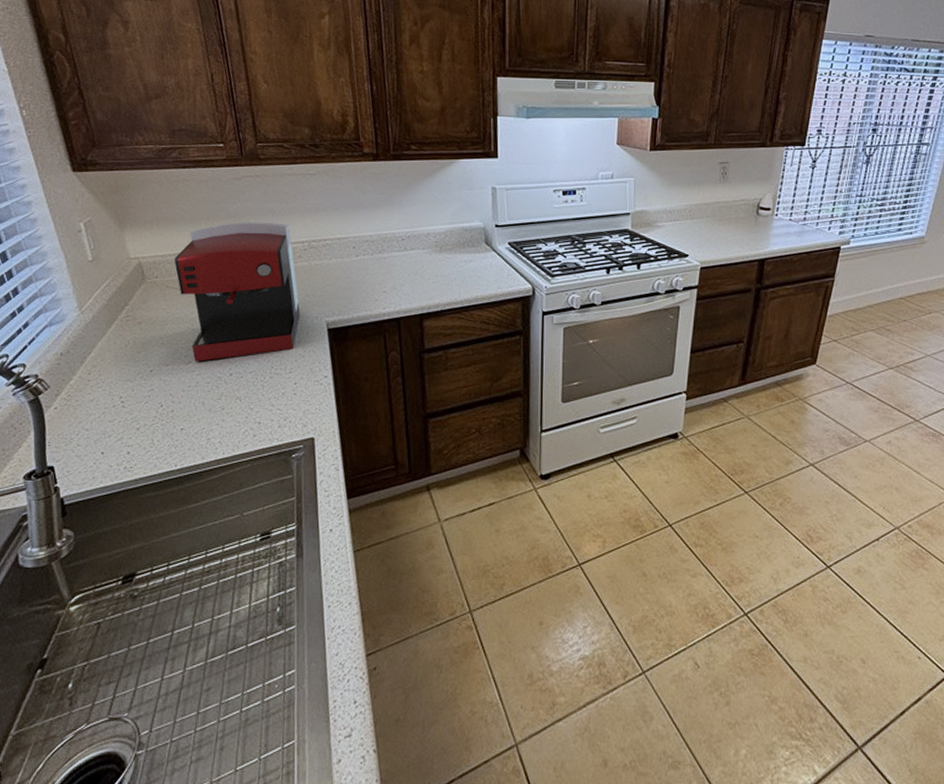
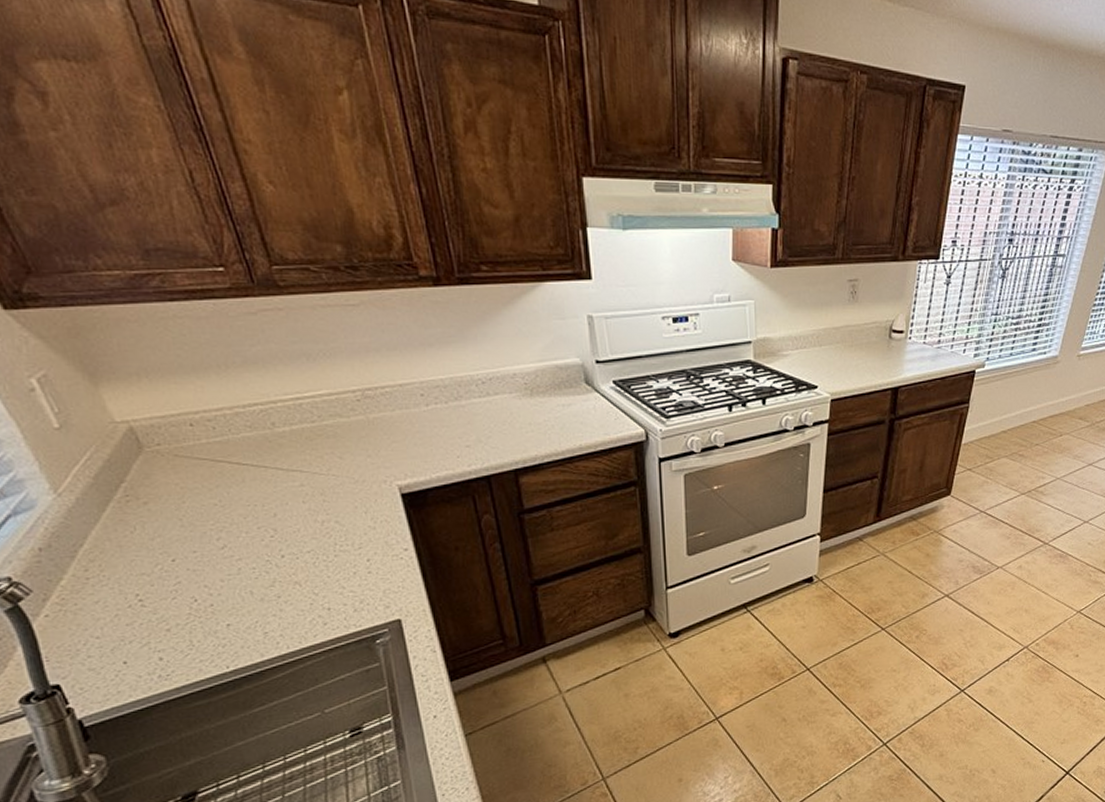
coffee maker: present [174,222,301,362] -> none [180,368,364,545]

